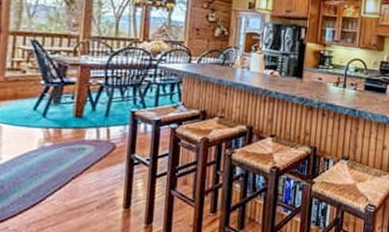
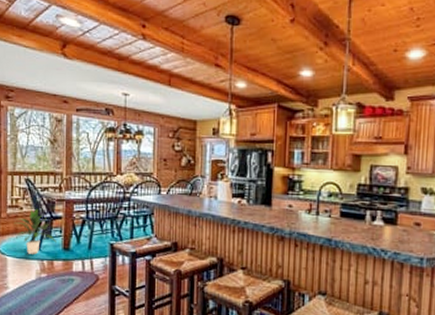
indoor plant: none [12,72,67,122] -> present [14,208,56,254]

